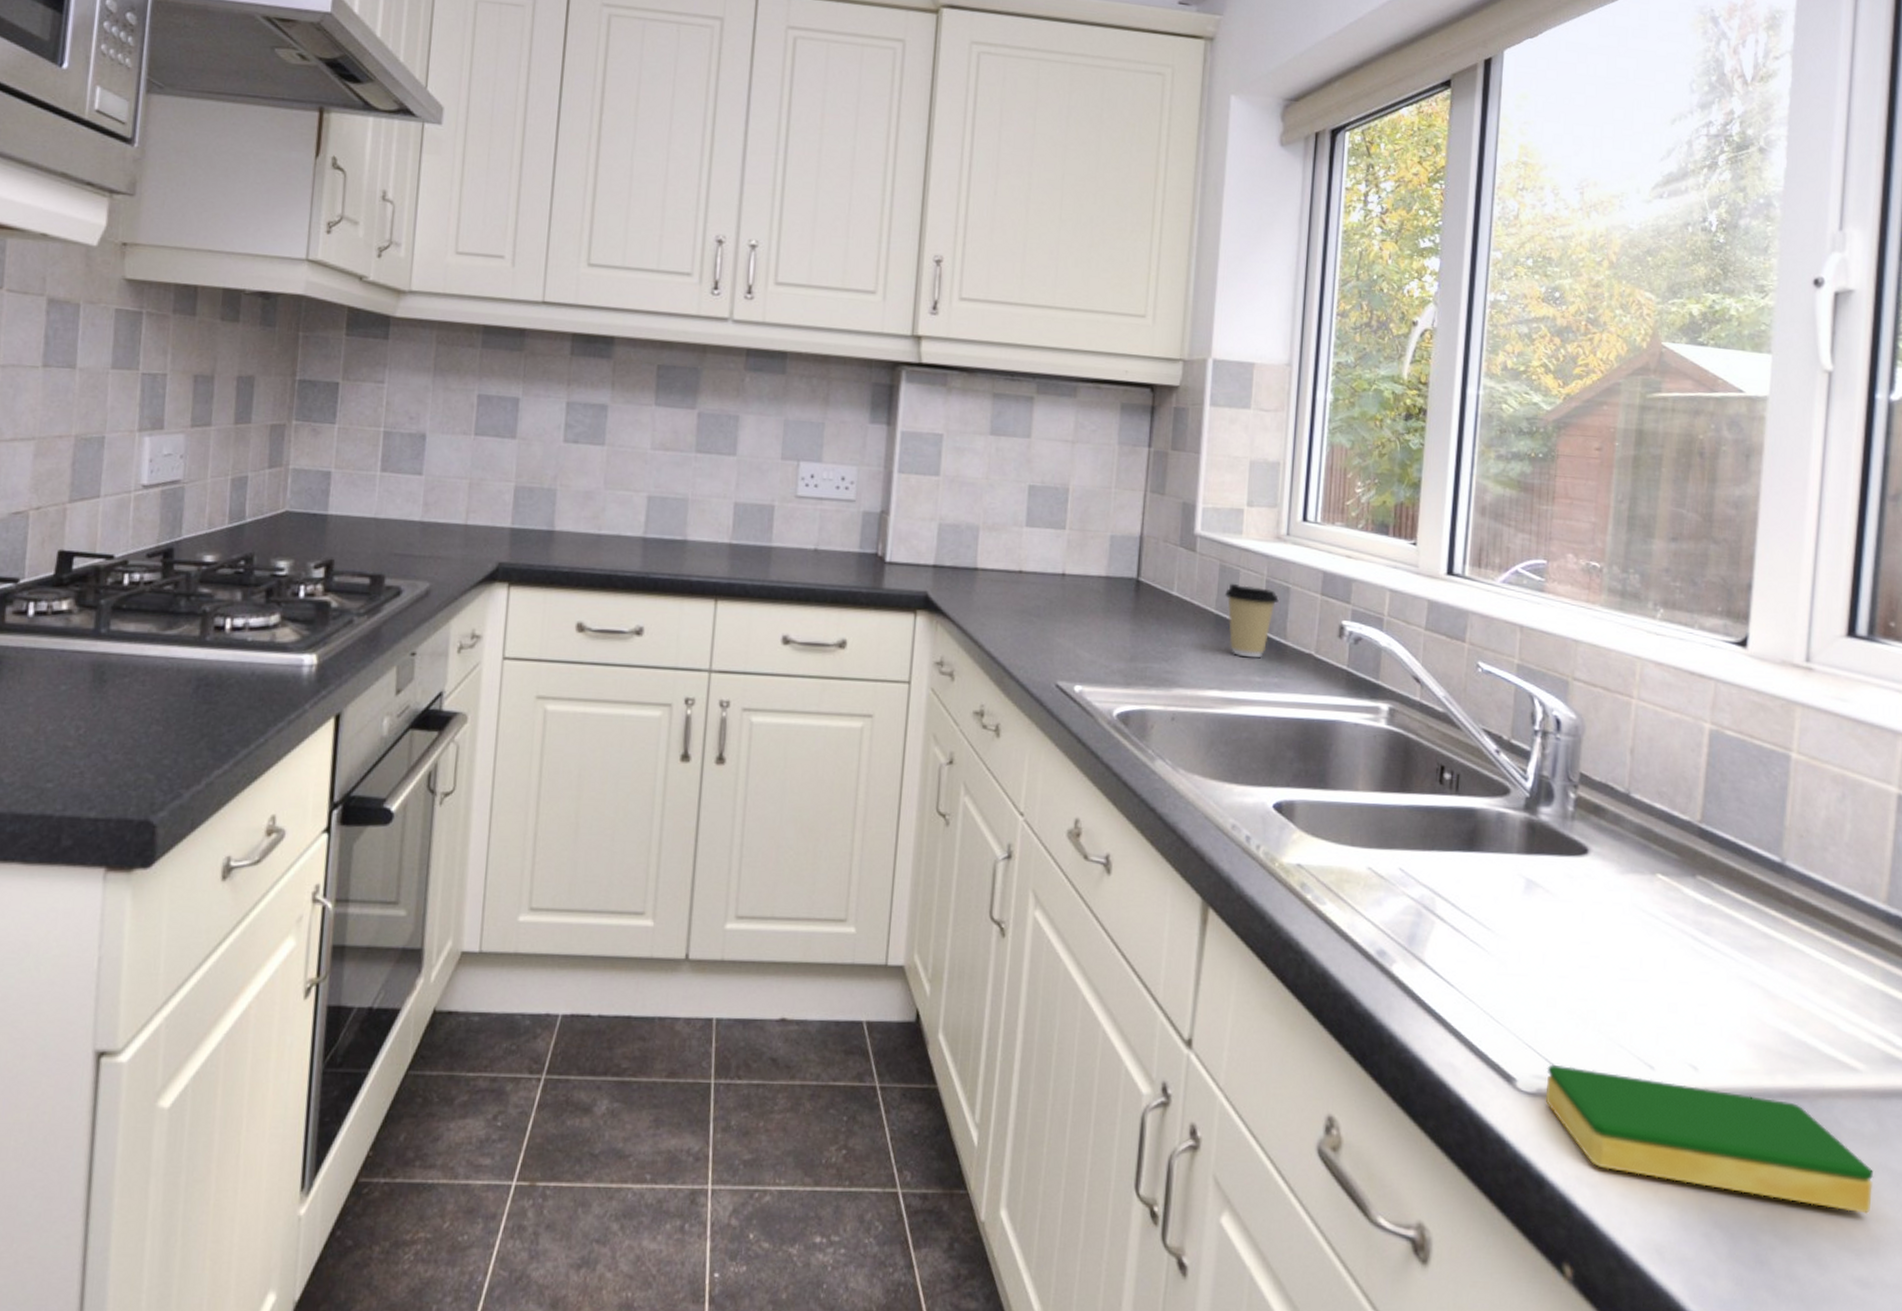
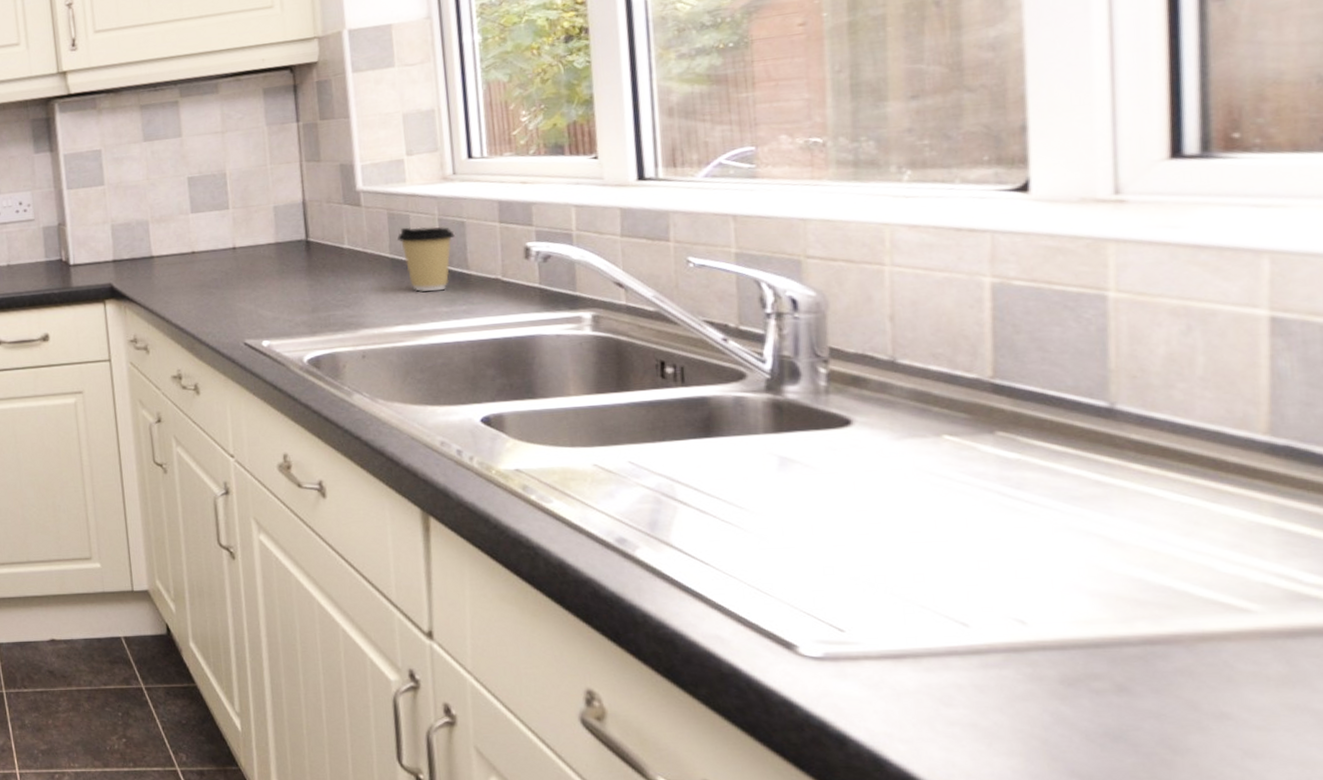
dish sponge: present [1545,1064,1874,1214] -> none [833,629,1290,757]

